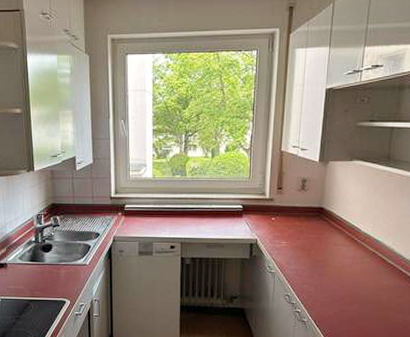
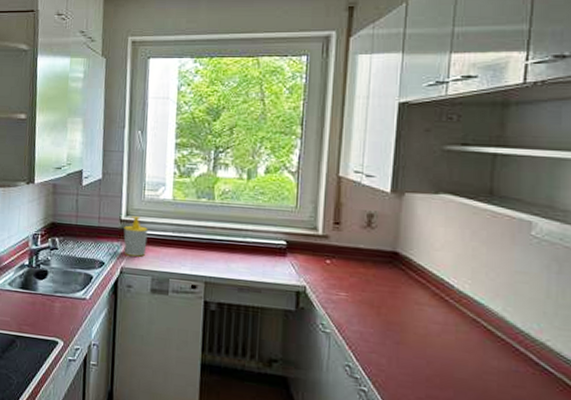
soap bottle: none [114,193,134,227] -> present [123,216,148,257]

